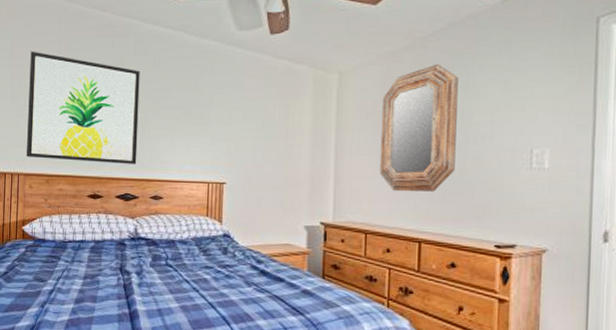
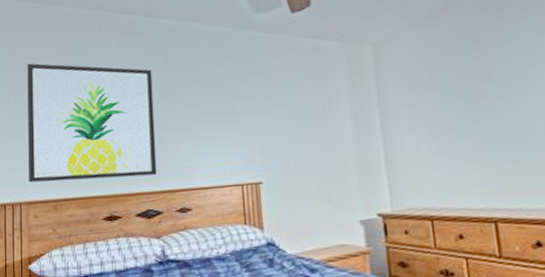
home mirror: present [379,64,458,192] -> none [424,21,520,167]

